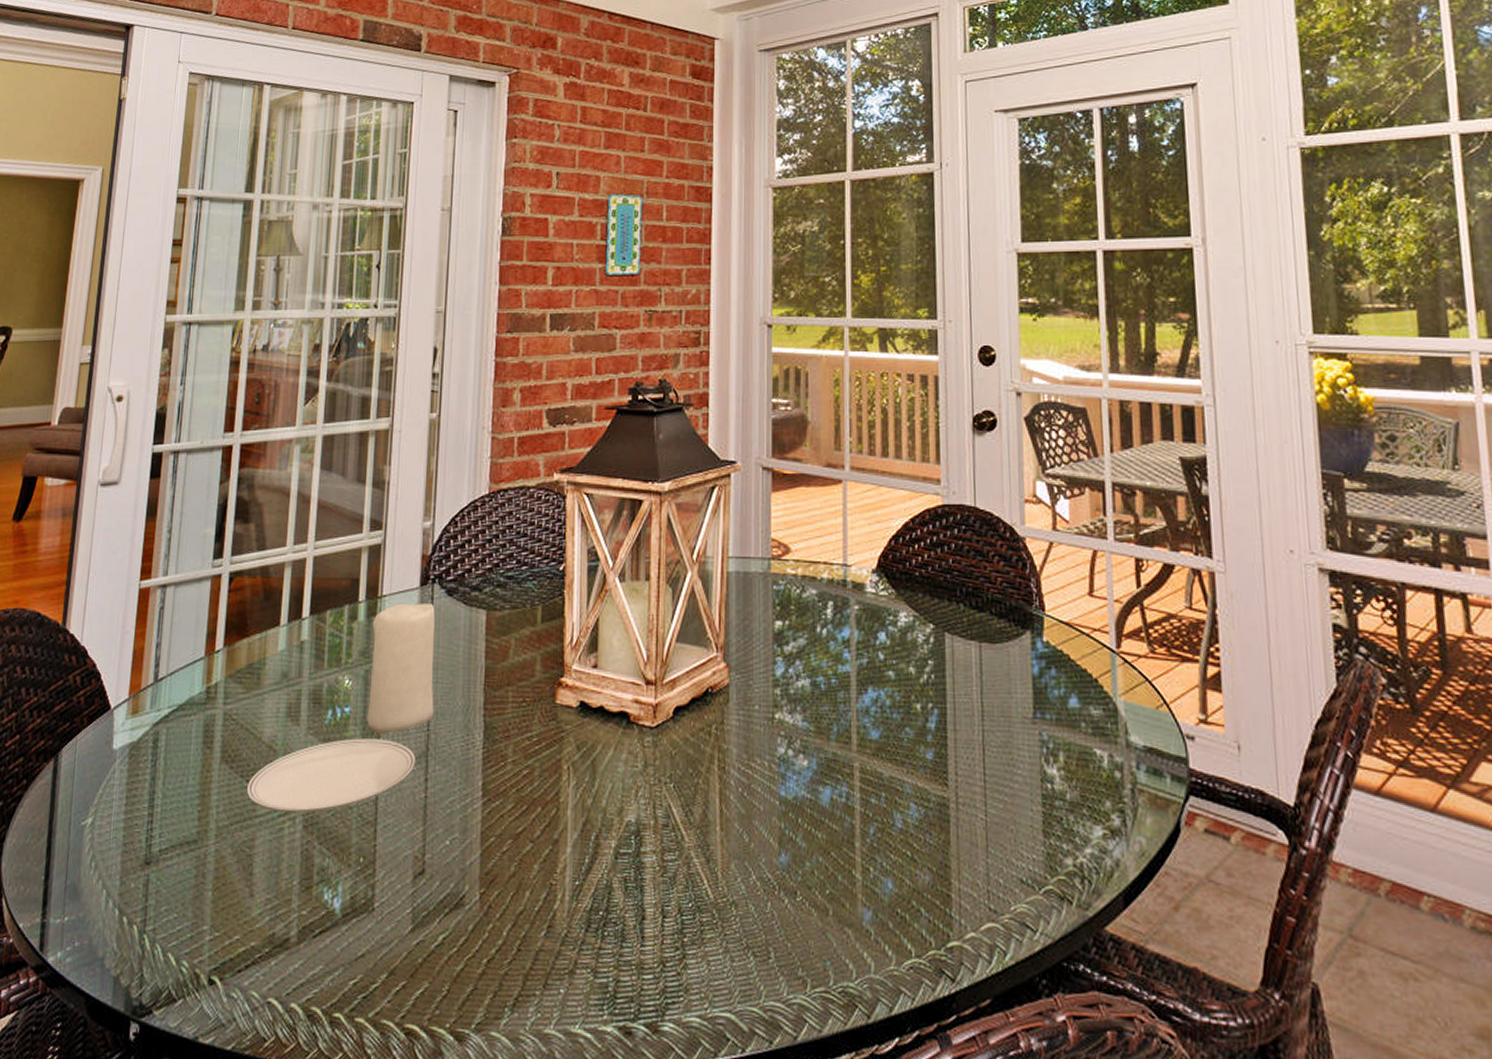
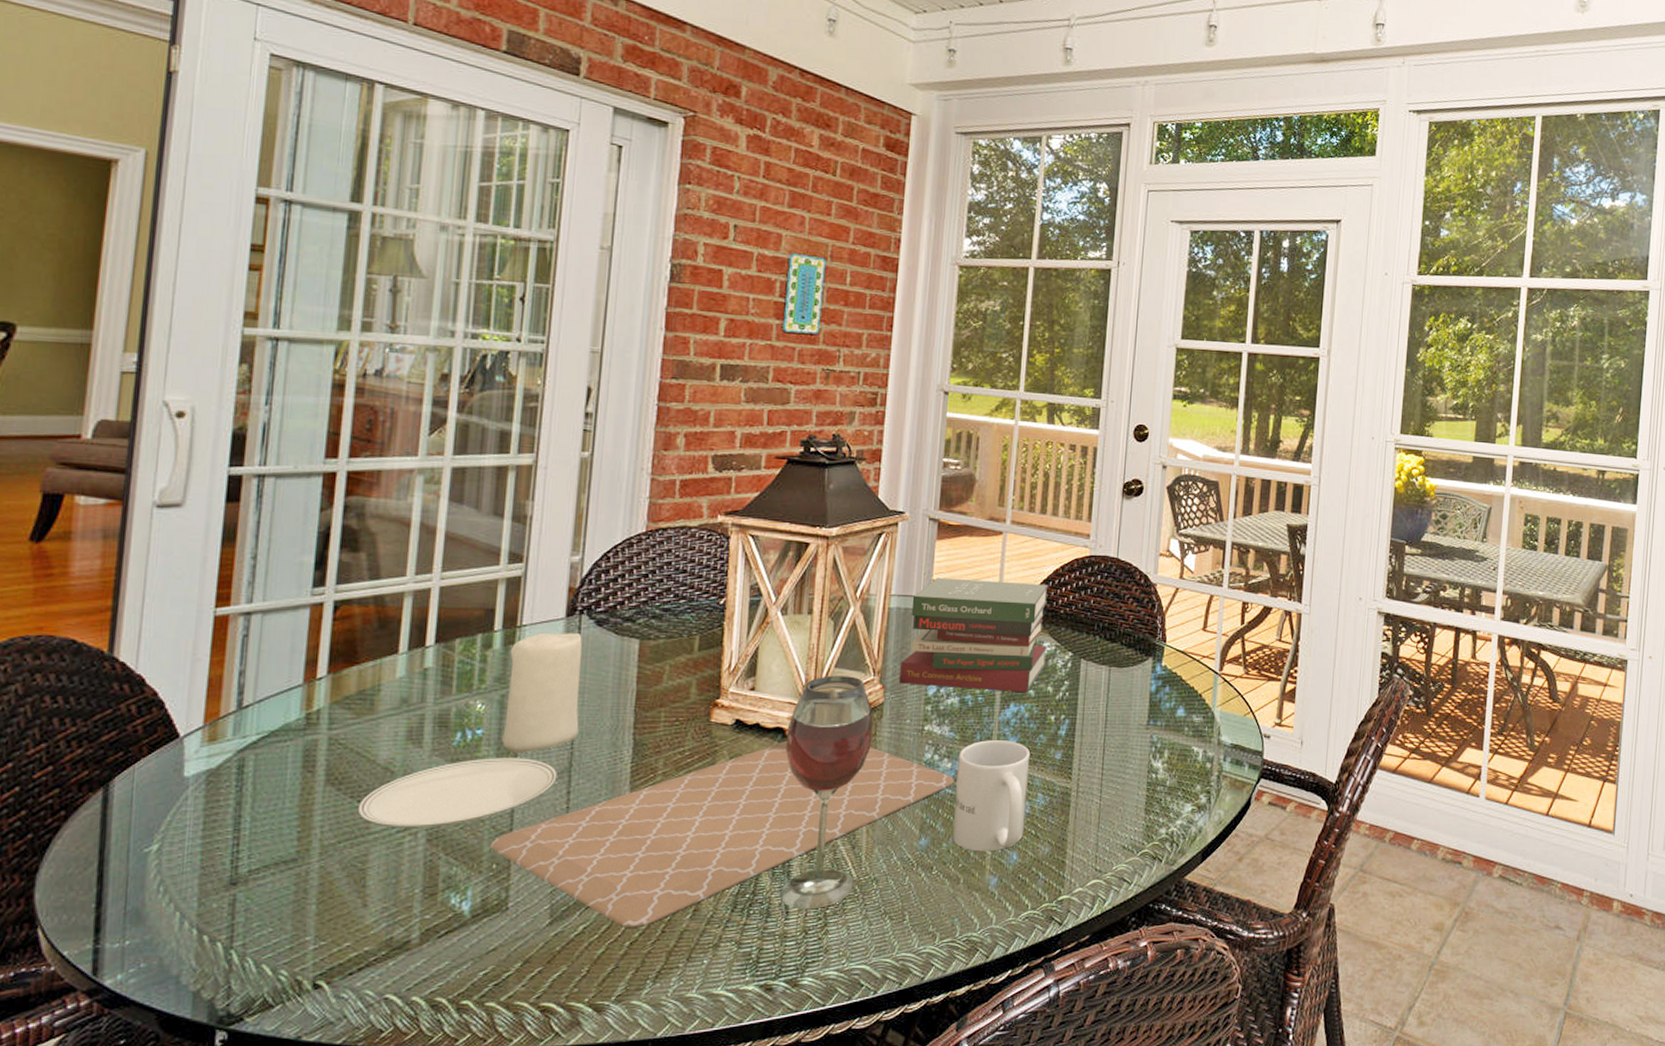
placemat: none [357,727,812,942] -> present [490,740,954,927]
wineglass: none [631,651,721,936] -> present [781,675,874,910]
books: none [744,535,905,675] -> present [899,577,1049,693]
mug: none [814,733,898,877] -> present [952,740,1031,852]

